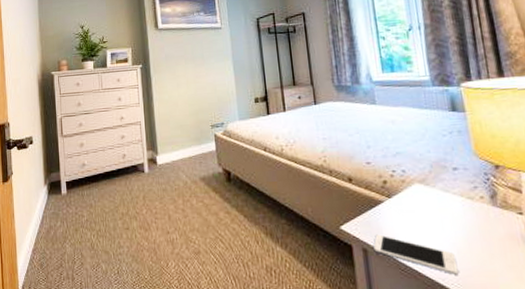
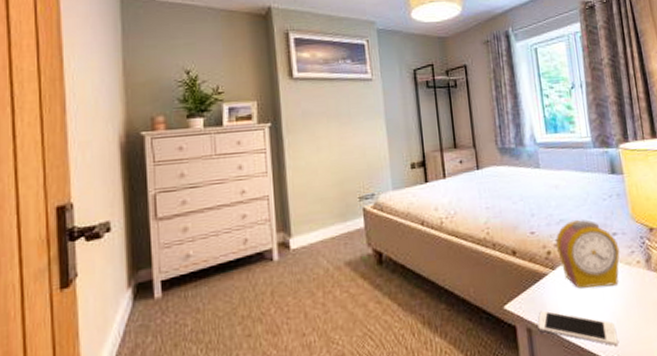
alarm clock: none [391,153,461,218] -> present [555,219,620,289]

